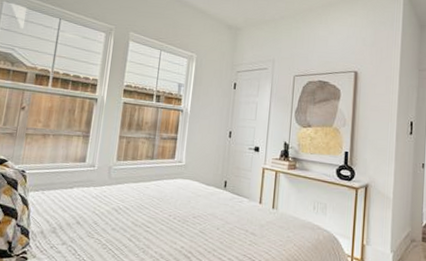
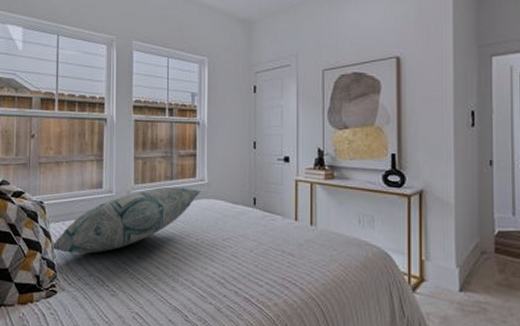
decorative pillow: none [28,165,178,223] -> present [51,186,201,254]

